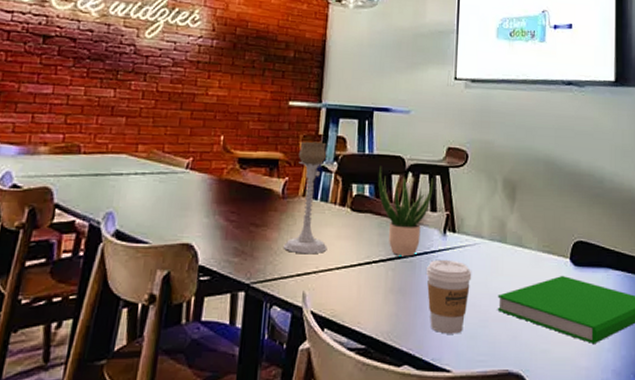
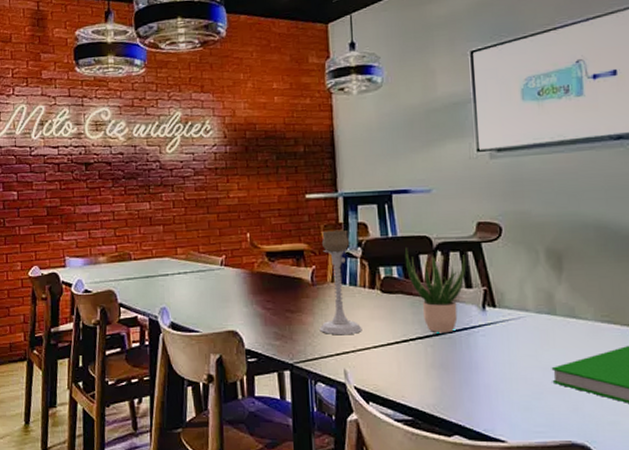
coffee cup: present [426,259,472,334] -> none [468,334,520,406]

